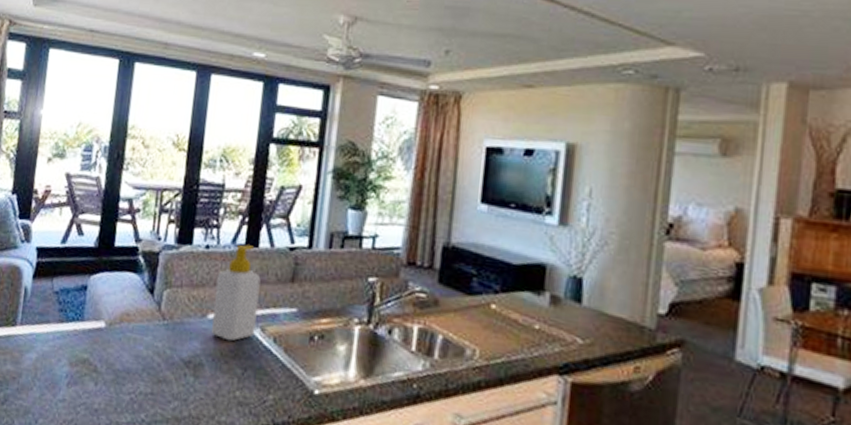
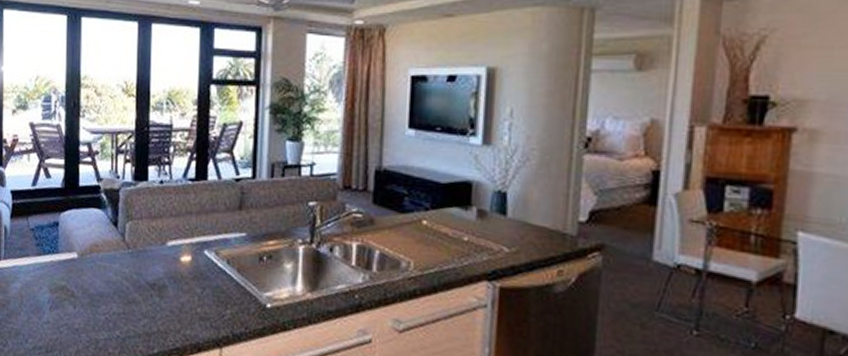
soap bottle: present [211,244,261,342] -> none [170,178,211,265]

